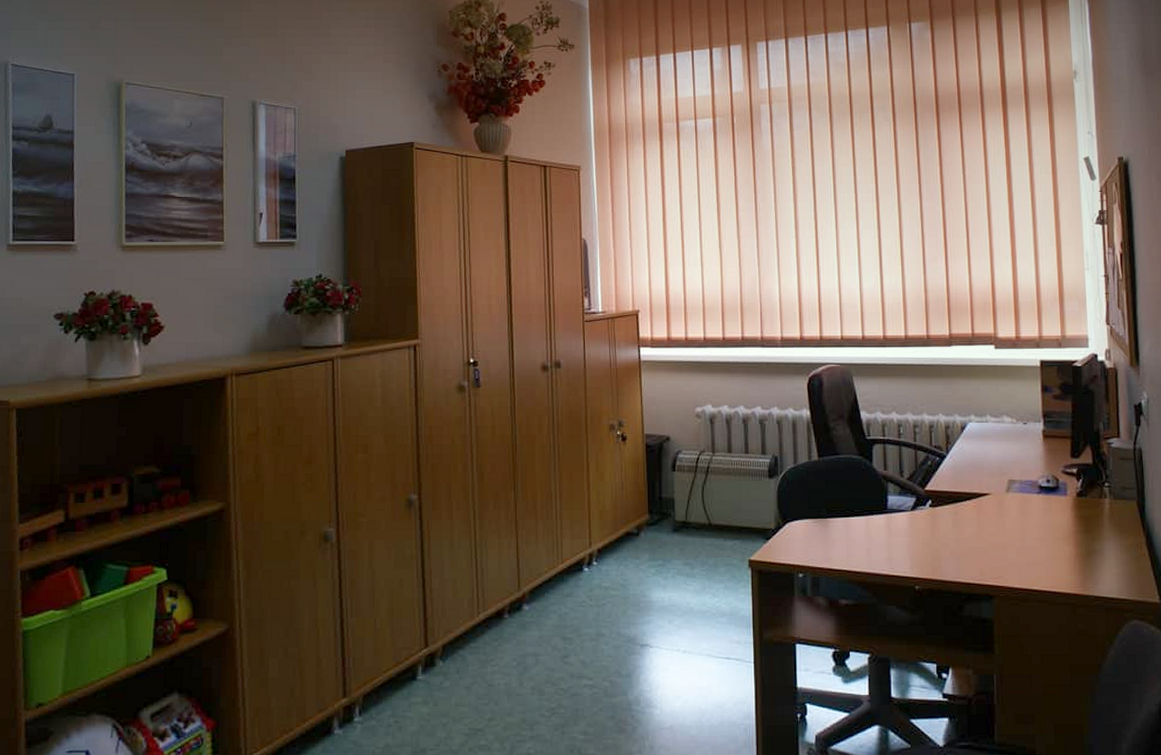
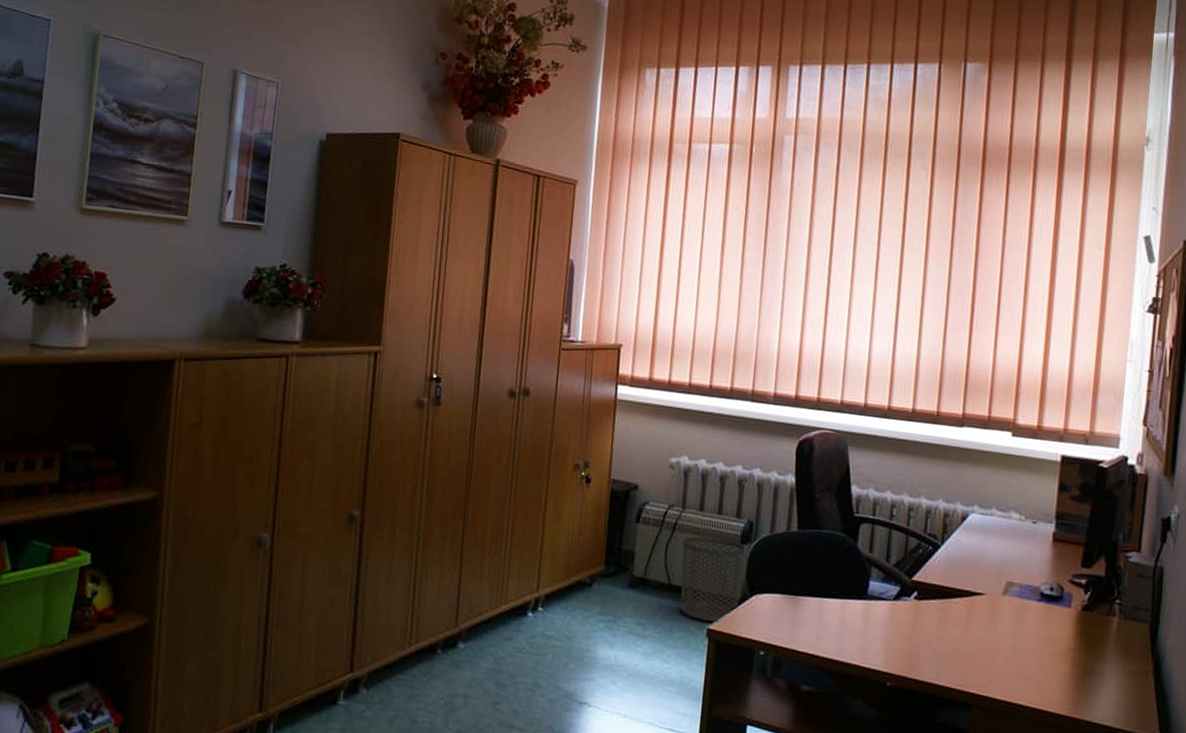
waste bin: none [717,475,774,553] -> present [680,536,746,623]

